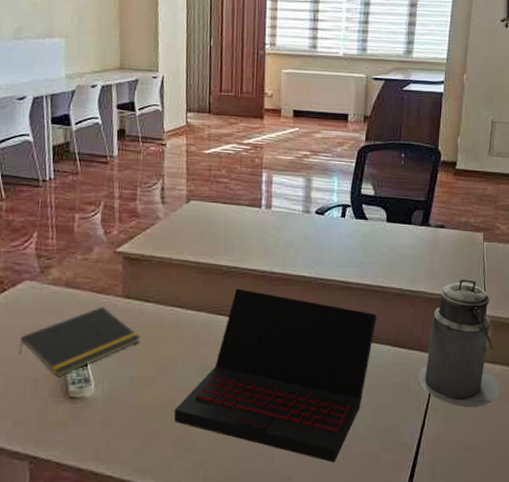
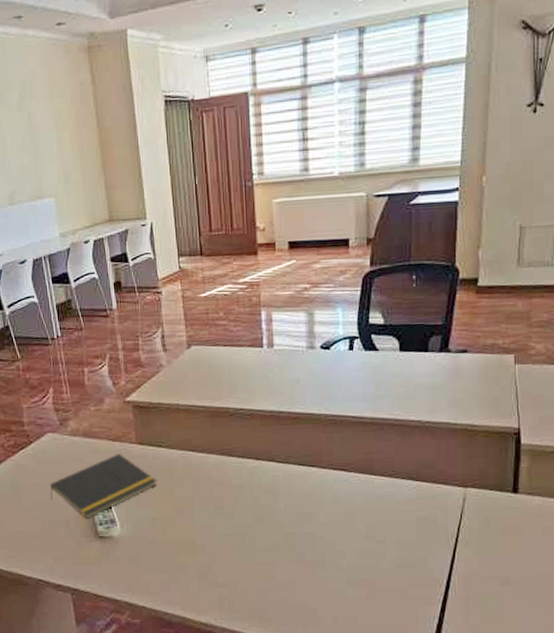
laptop: present [173,288,378,463] -> none [195,429,396,596]
canister: present [418,278,500,408] -> none [445,405,541,542]

